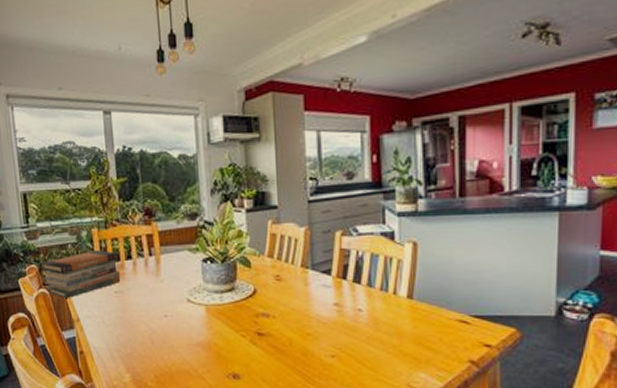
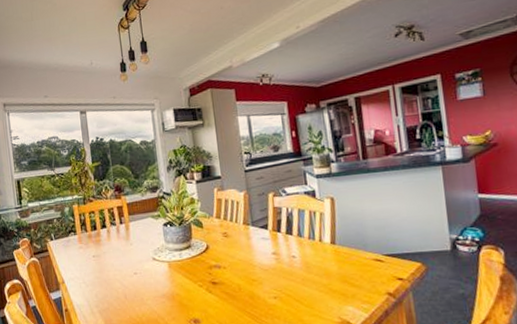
book stack: present [41,249,121,299] -> none [32,222,98,265]

